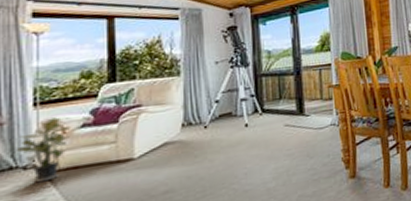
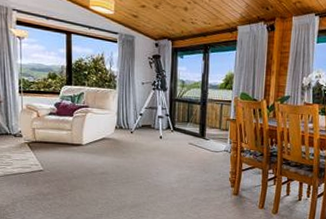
potted plant: present [15,117,71,183] -> none [9,104,43,148]

